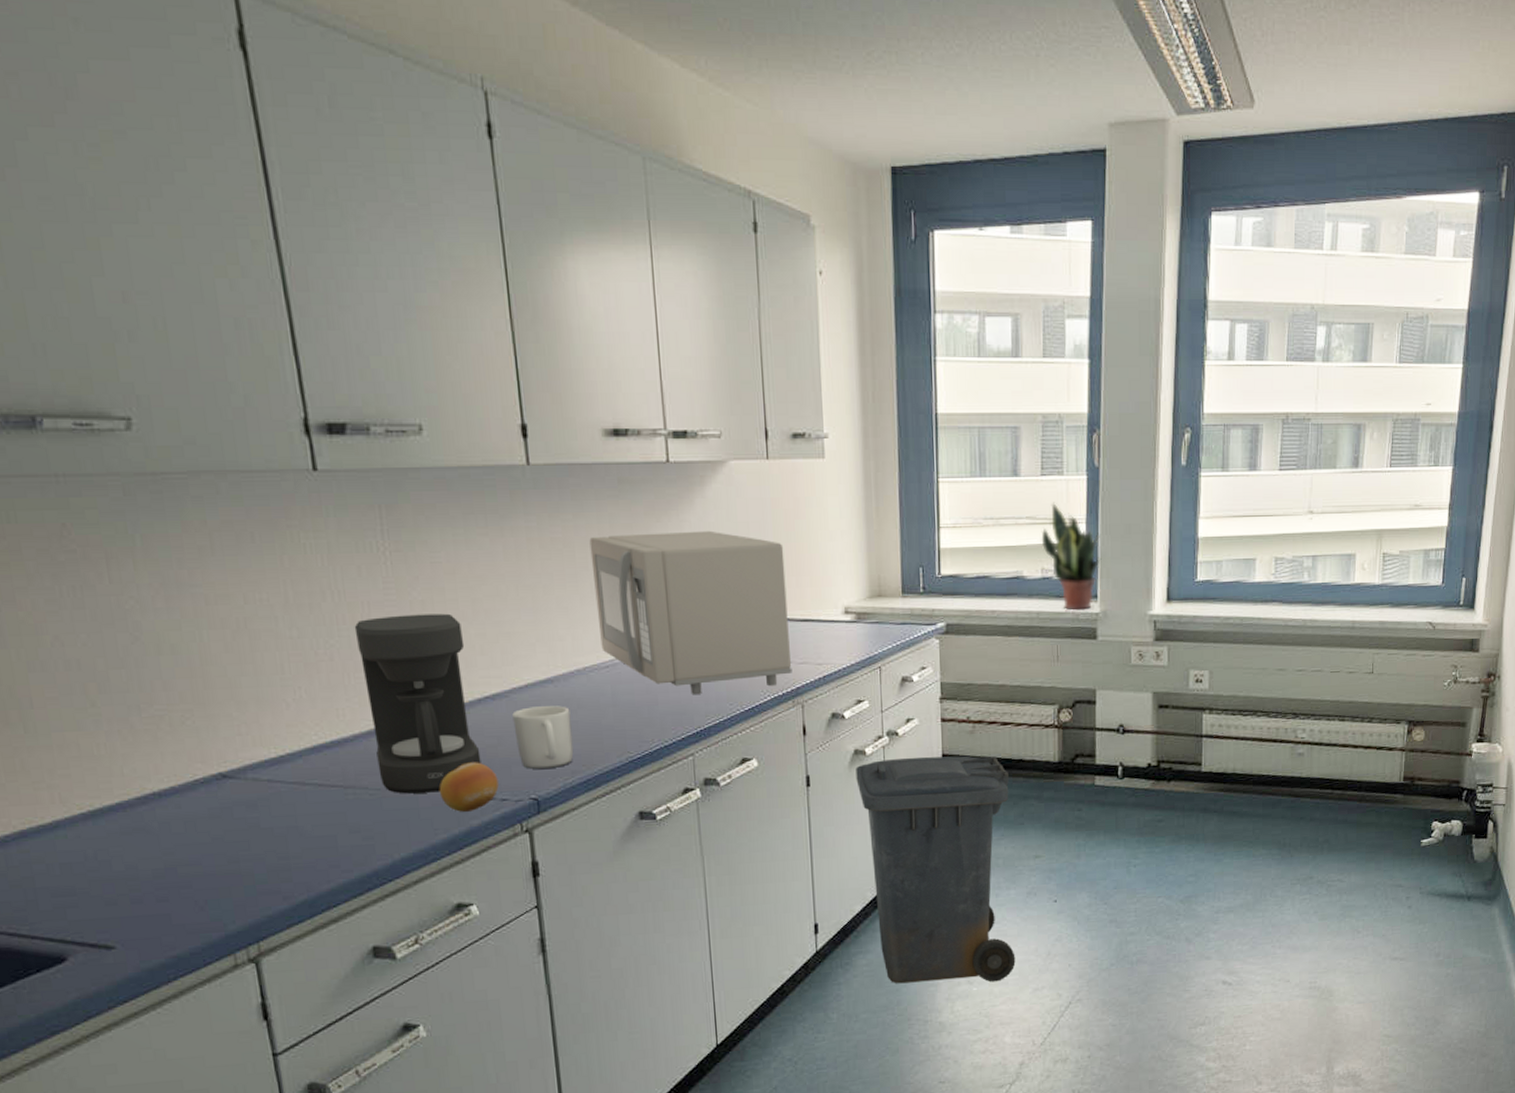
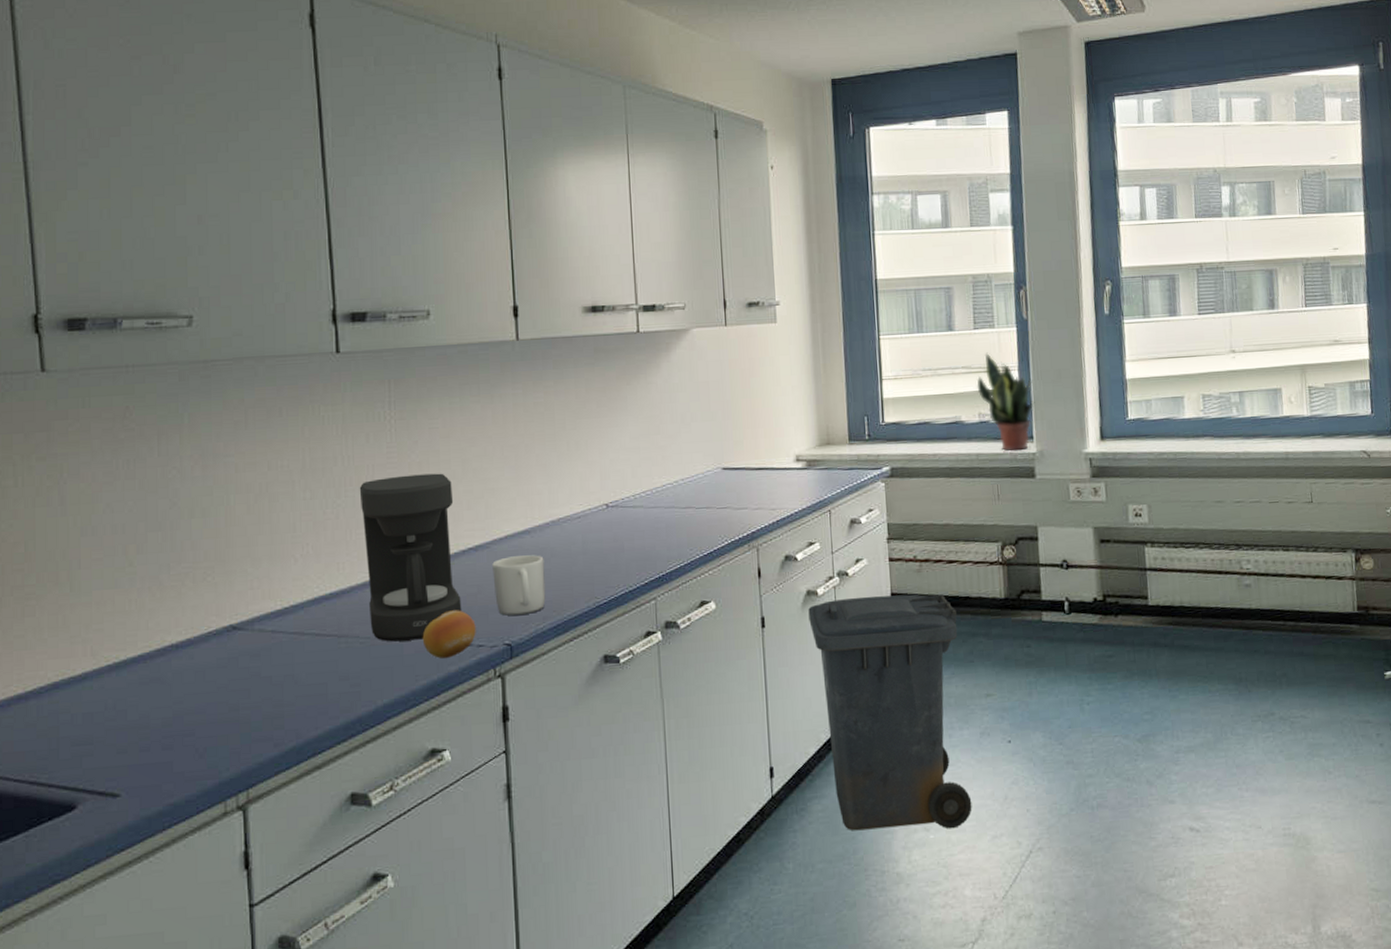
microwave: present [589,530,793,695] -> none [567,390,748,542]

